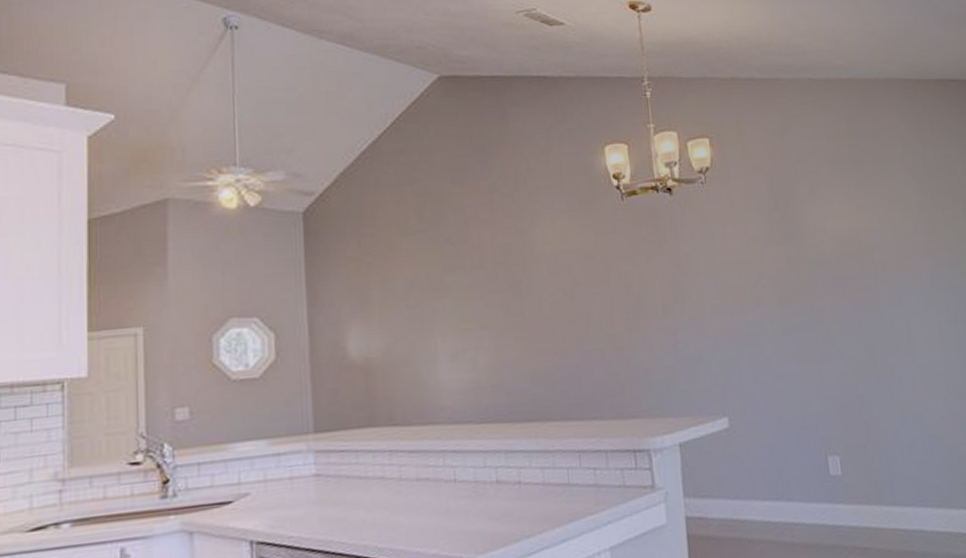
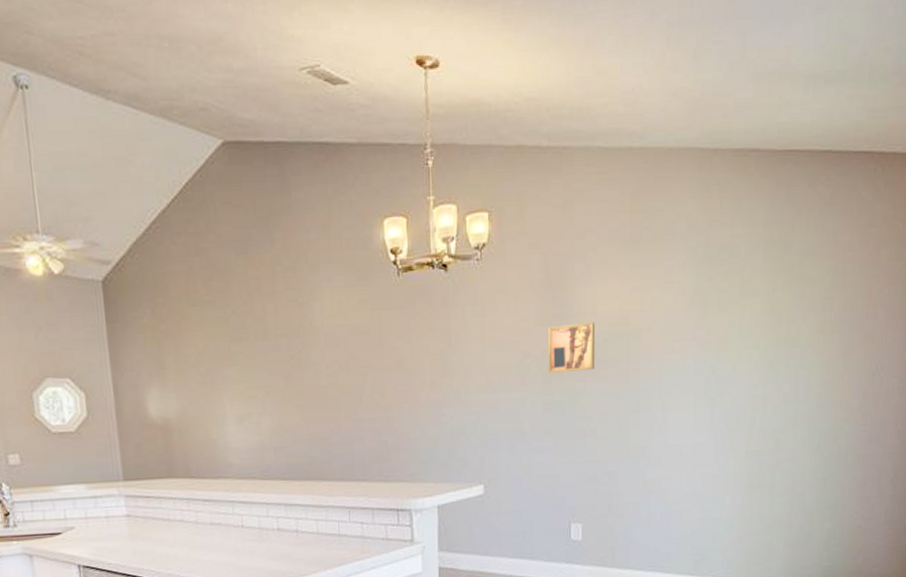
wall art: none [780,241,832,294] -> present [548,322,596,374]

